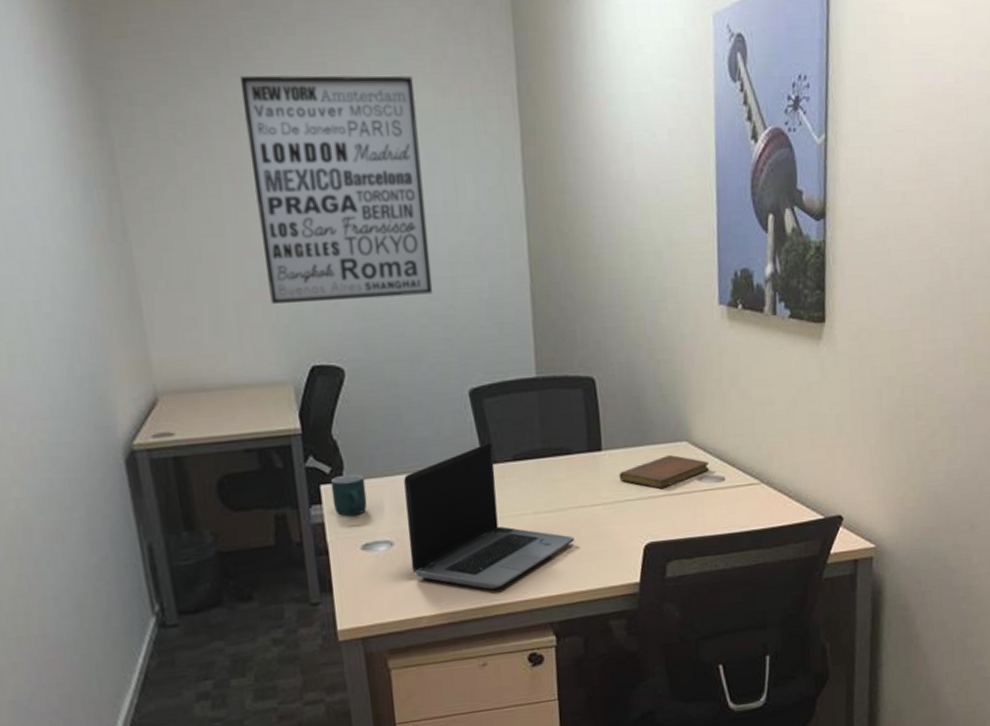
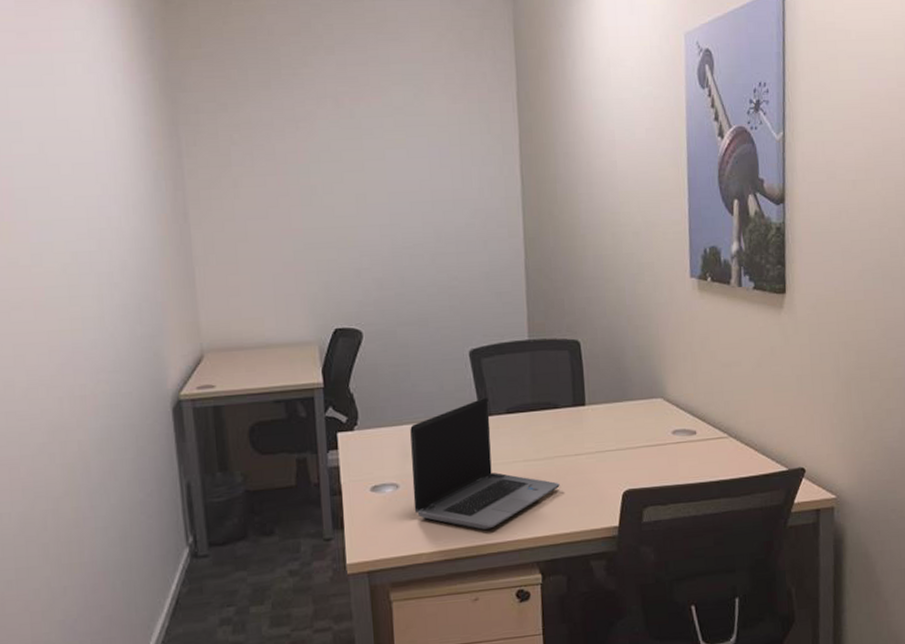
wall art: present [239,75,433,304] -> none [287,87,441,275]
mug: present [330,474,368,517] -> none [346,423,378,461]
notebook: present [618,454,710,488] -> none [600,410,683,440]

